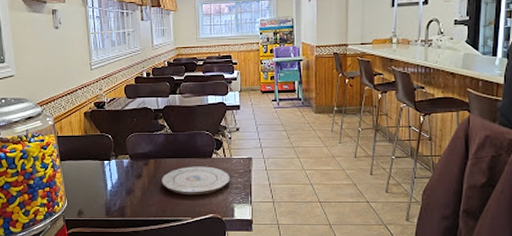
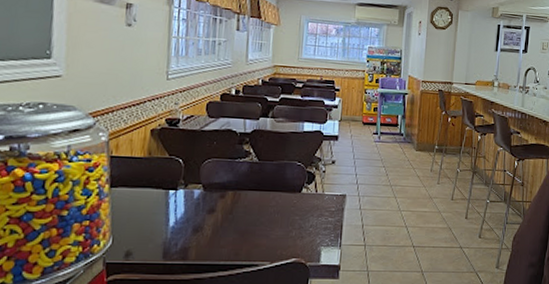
plate: present [161,166,231,195] -> none [239,201,321,236]

